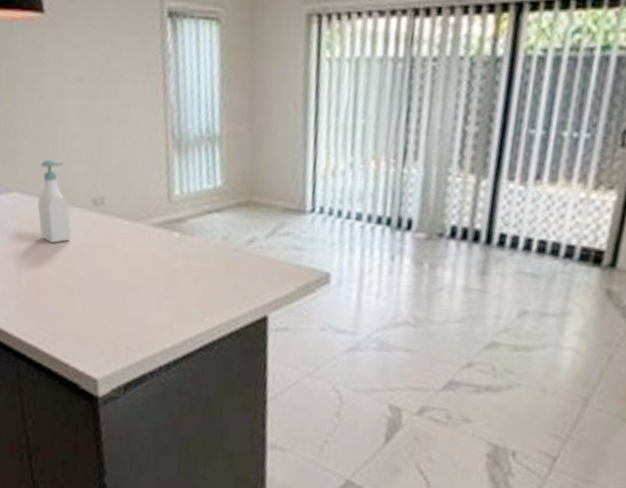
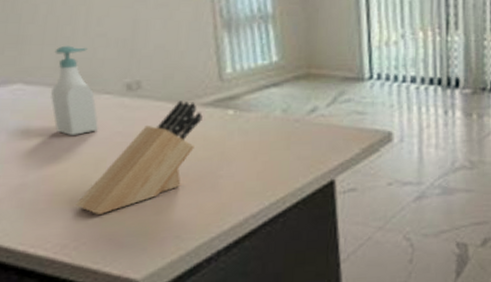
knife block: none [54,219,153,316] -> present [76,100,203,214]

